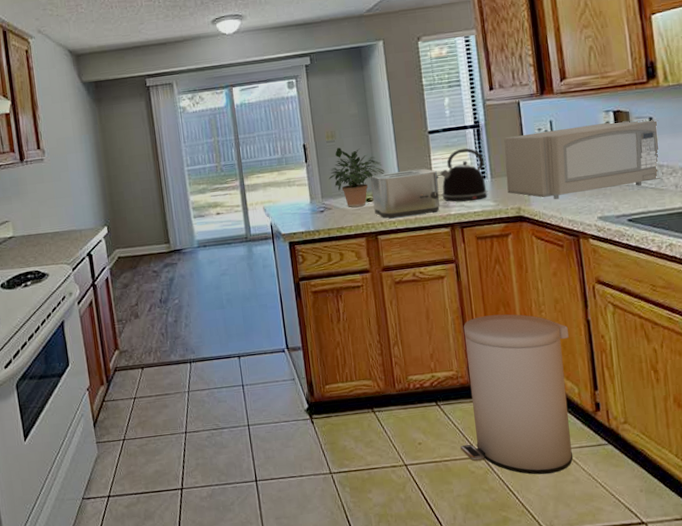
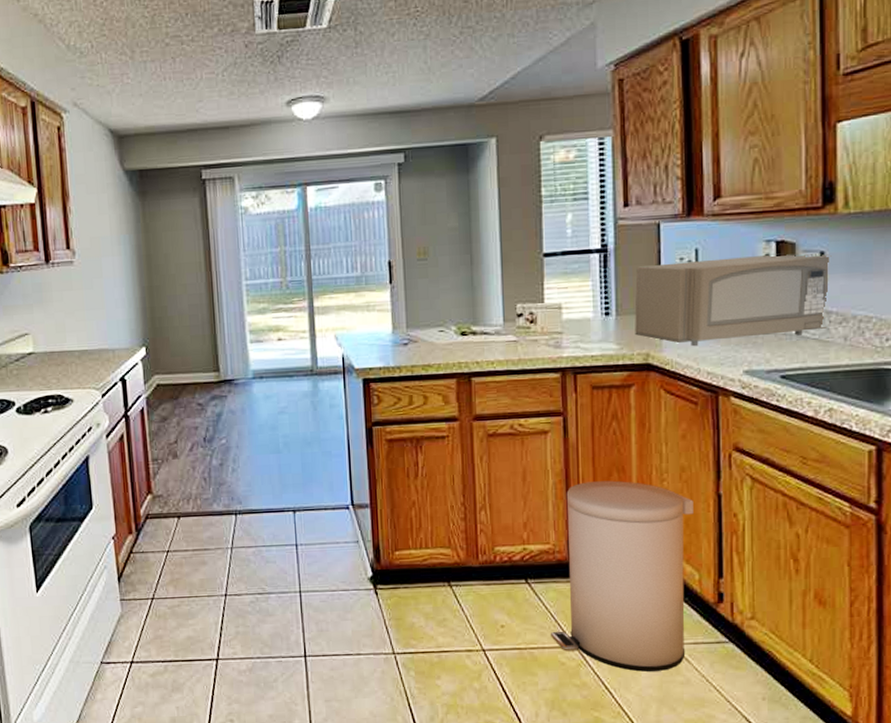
potted plant: present [328,147,385,208] -> none [416,267,487,342]
toaster: present [371,168,440,219] -> none [467,298,551,358]
kettle: present [439,148,488,202] -> none [552,276,611,342]

